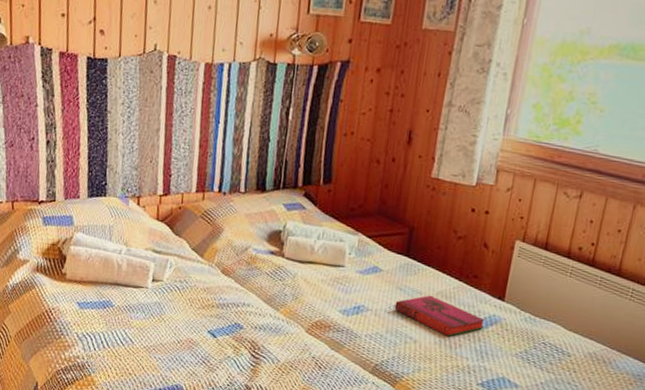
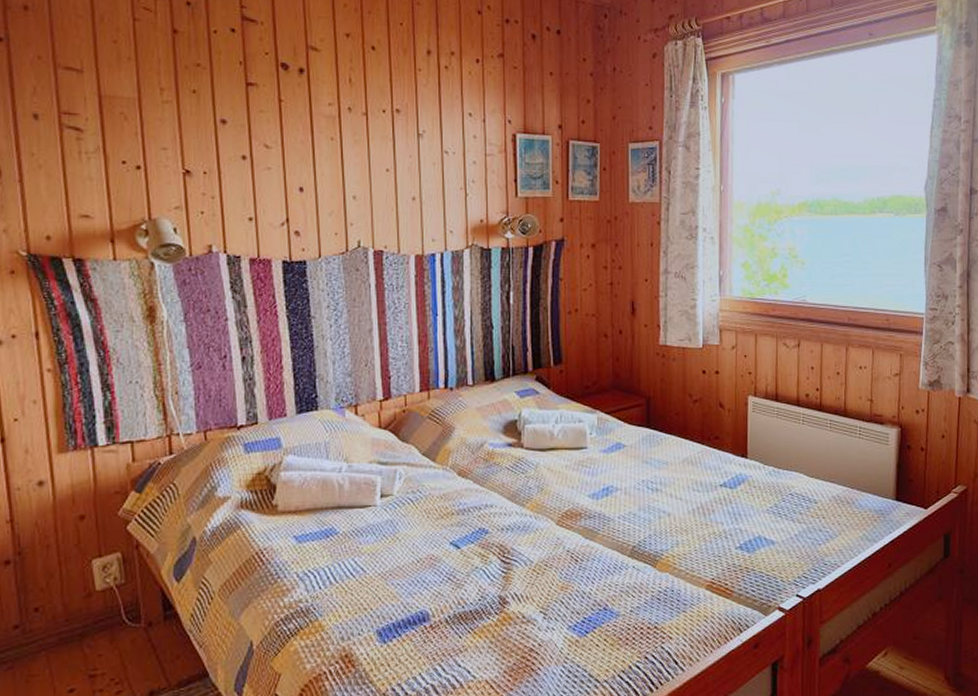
hardback book: present [394,295,485,337] -> none [643,464,733,503]

